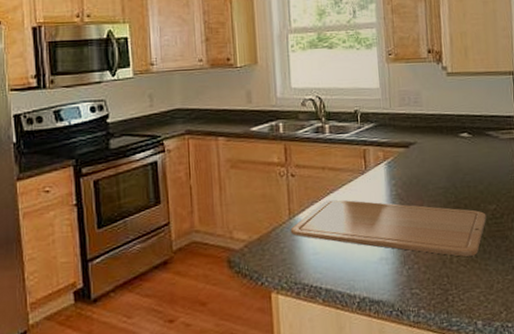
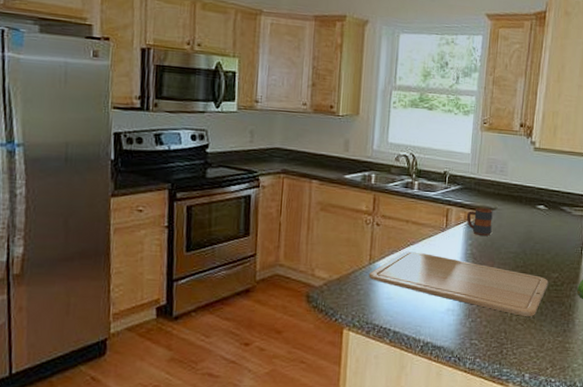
mug: none [386,143,415,174] -> present [467,207,493,236]

